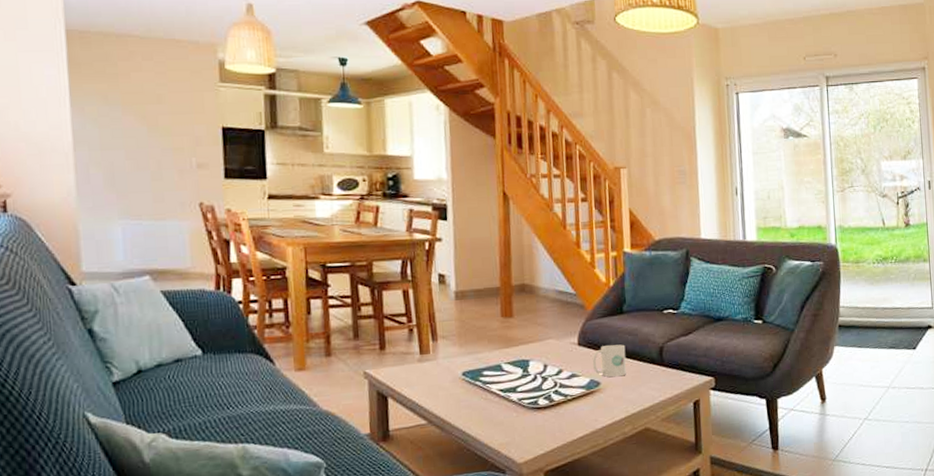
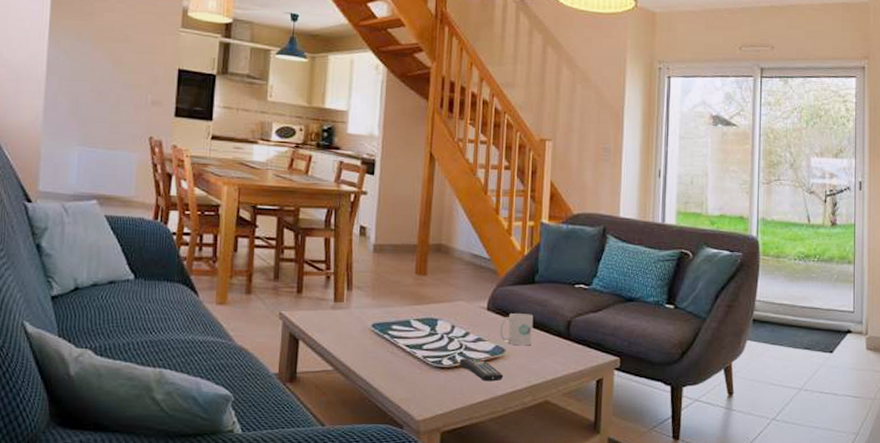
remote control: none [556,393,602,417] -> present [460,357,504,382]

